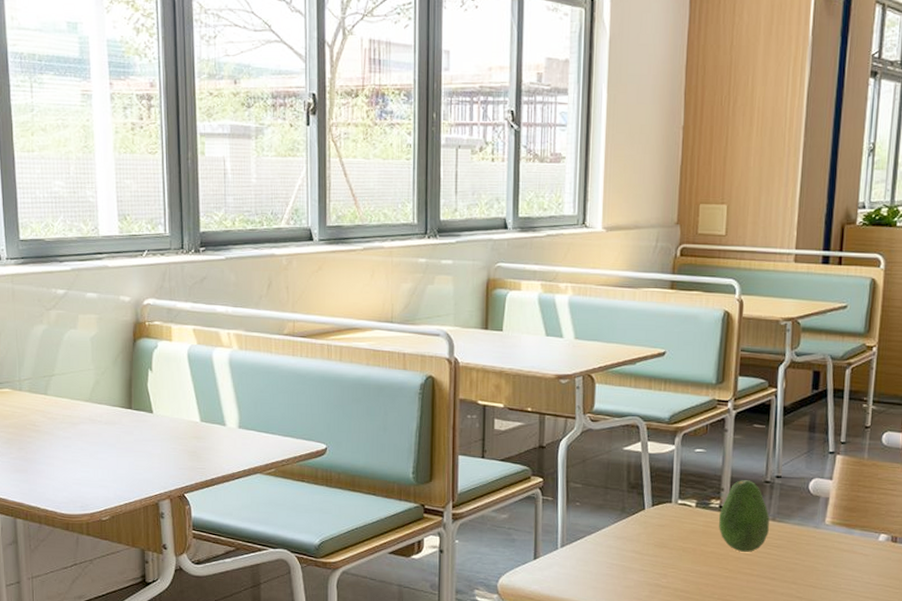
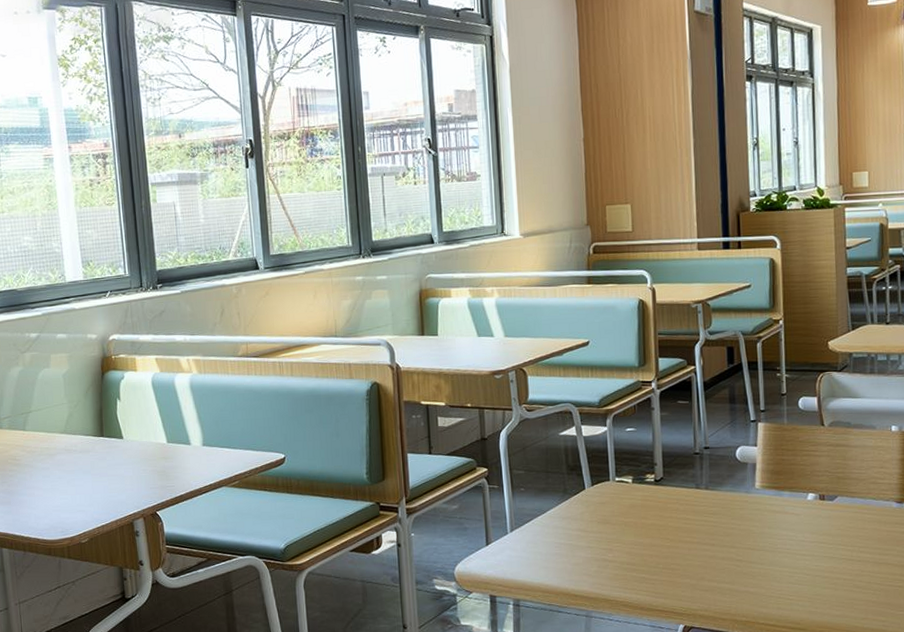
fruit: present [719,480,770,552] -> none [655,453,703,522]

